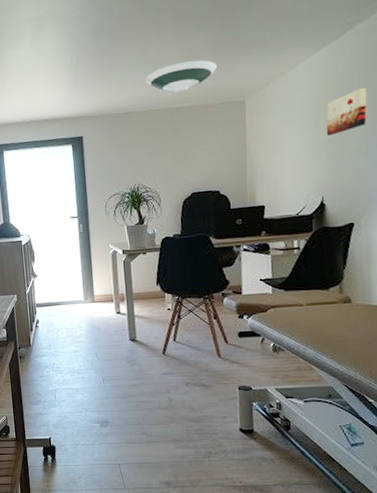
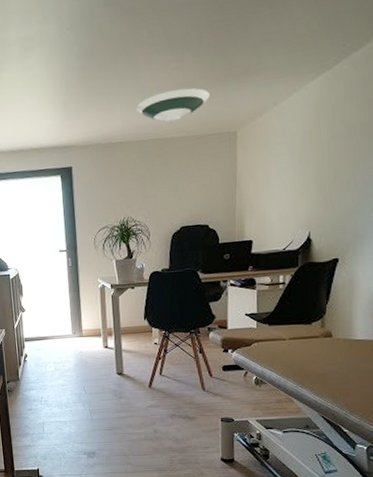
wall art: present [326,87,367,136] -> none [316,120,358,170]

